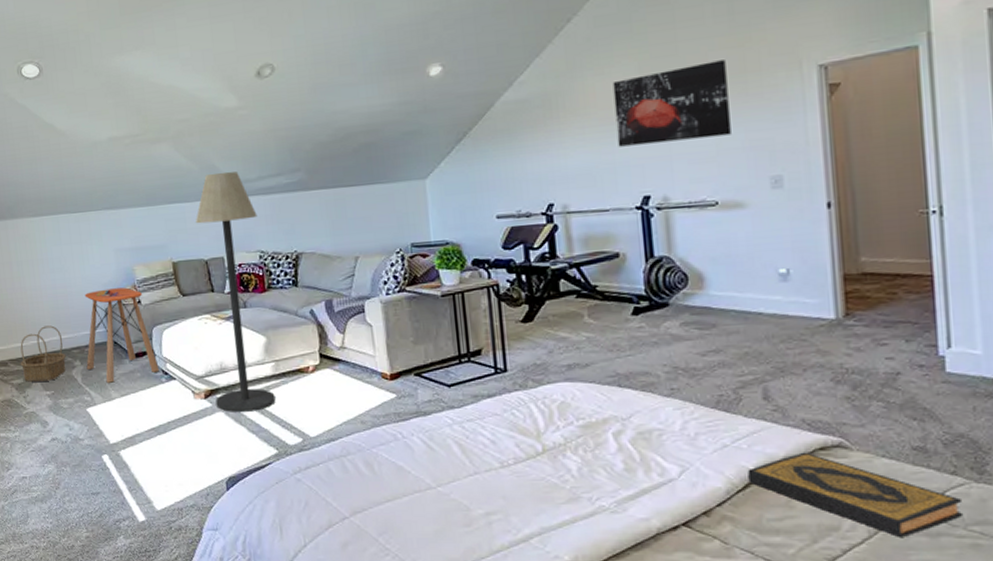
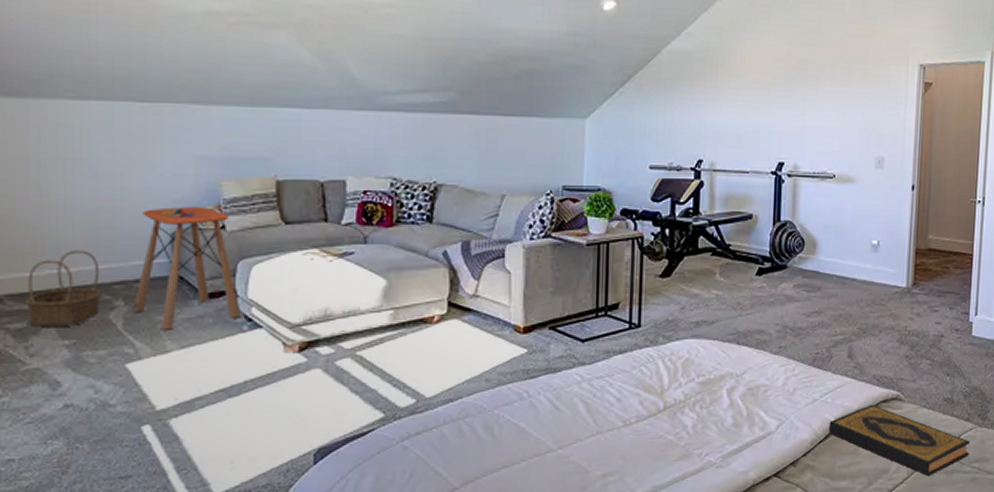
floor lamp: present [195,172,276,413] -> none [313,78,394,370]
wall art: present [612,60,731,147] -> none [764,45,855,115]

